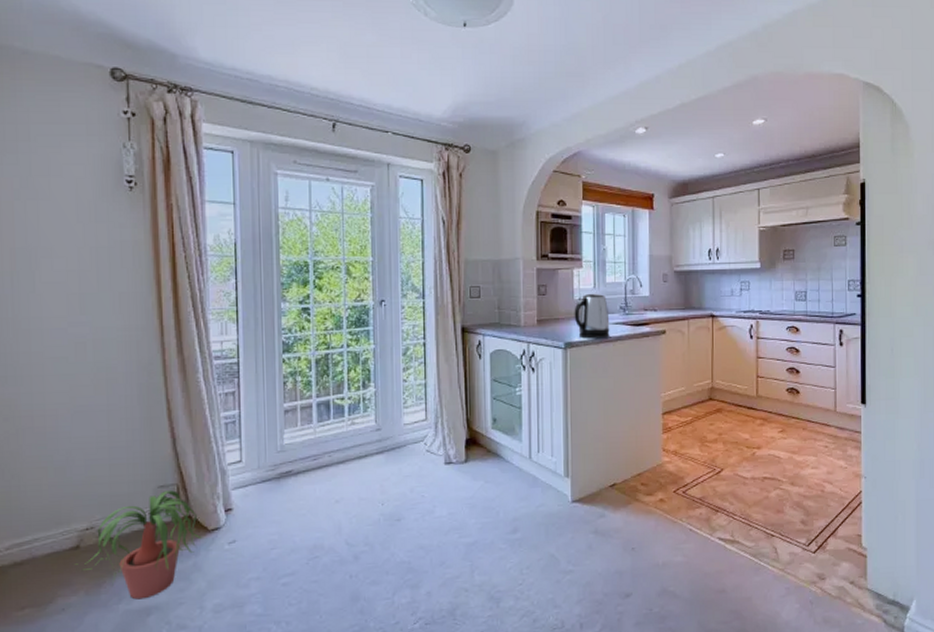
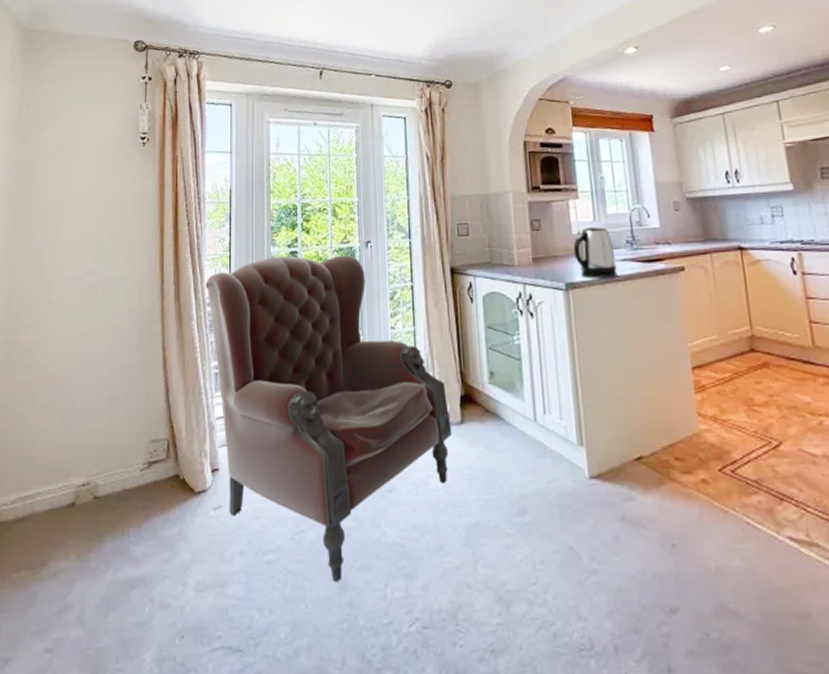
potted plant: present [75,490,202,600] -> none [70,446,188,569]
armchair: none [211,312,457,595] -> present [205,254,452,581]

